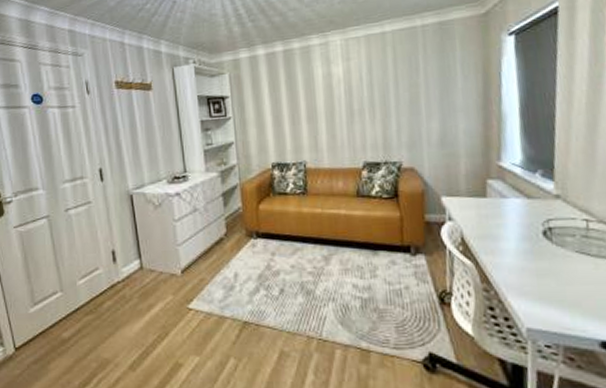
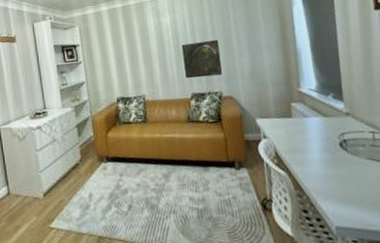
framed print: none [355,96,405,144] -> present [181,39,223,79]

